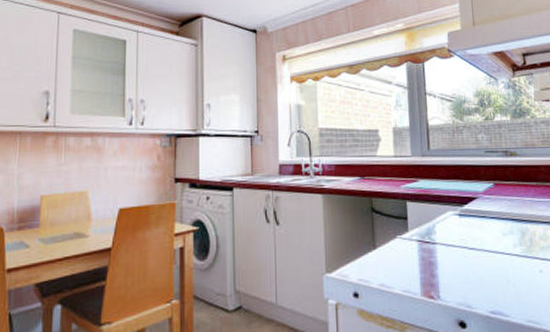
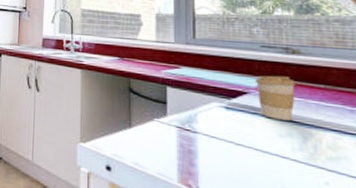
coffee cup: none [481,178,514,220] -> present [254,75,296,121]

